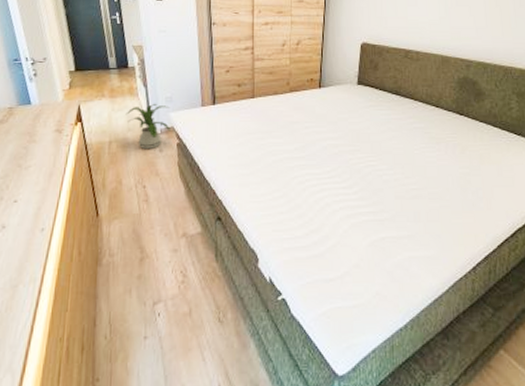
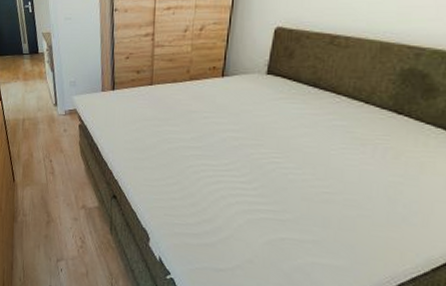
house plant: present [125,103,172,149] -> none [36,86,74,128]

